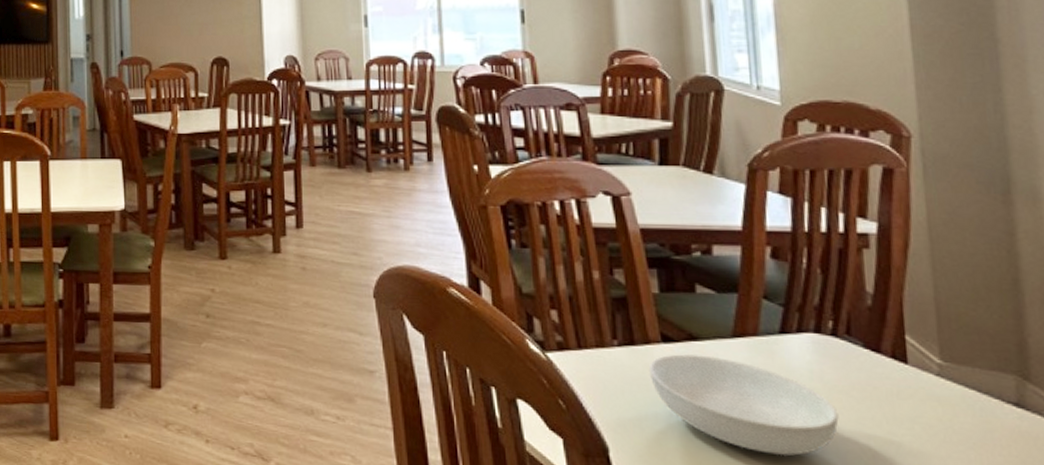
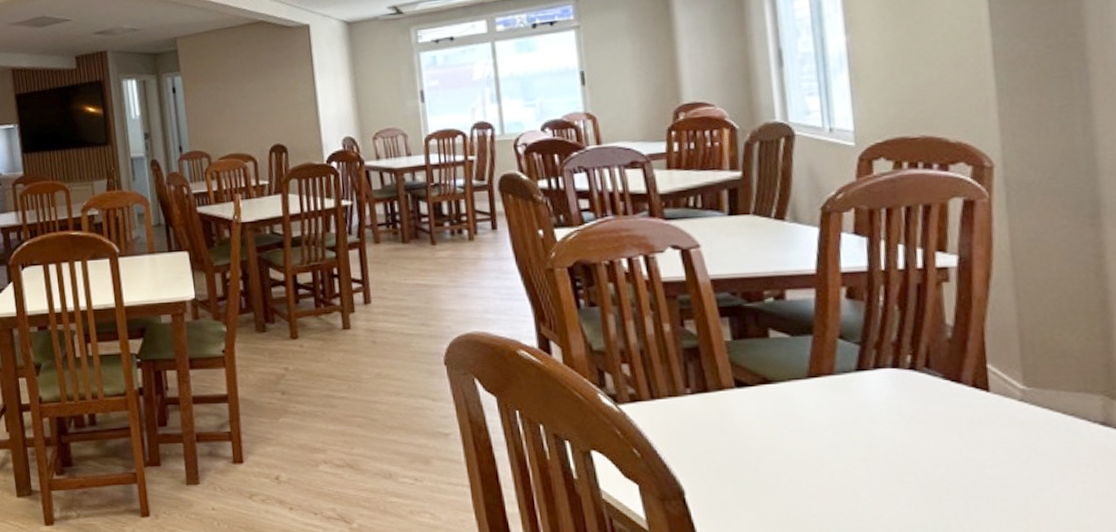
serving bowl: present [650,353,839,457] -> none [724,396,918,488]

